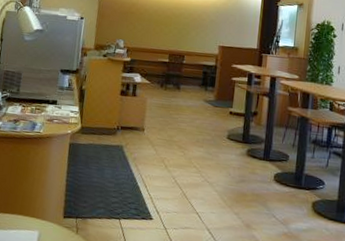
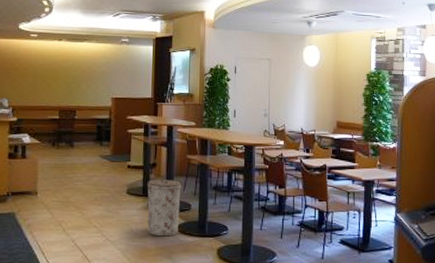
trash can: none [244,127,280,185] -> present [147,178,181,237]

